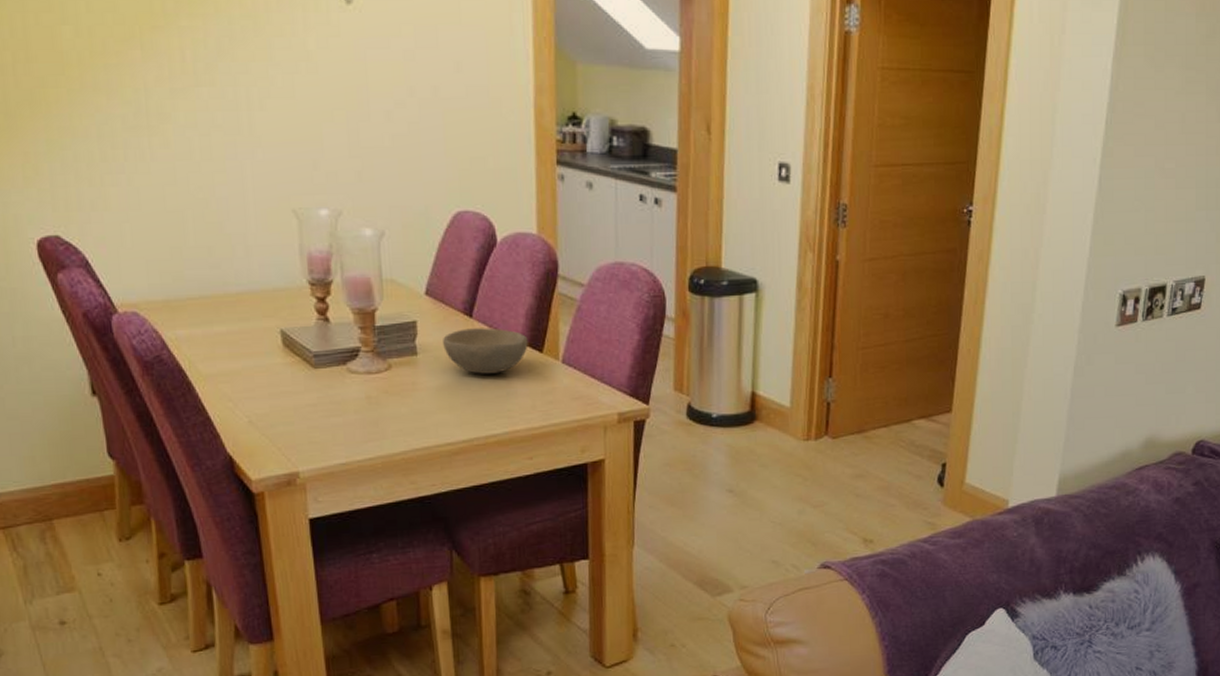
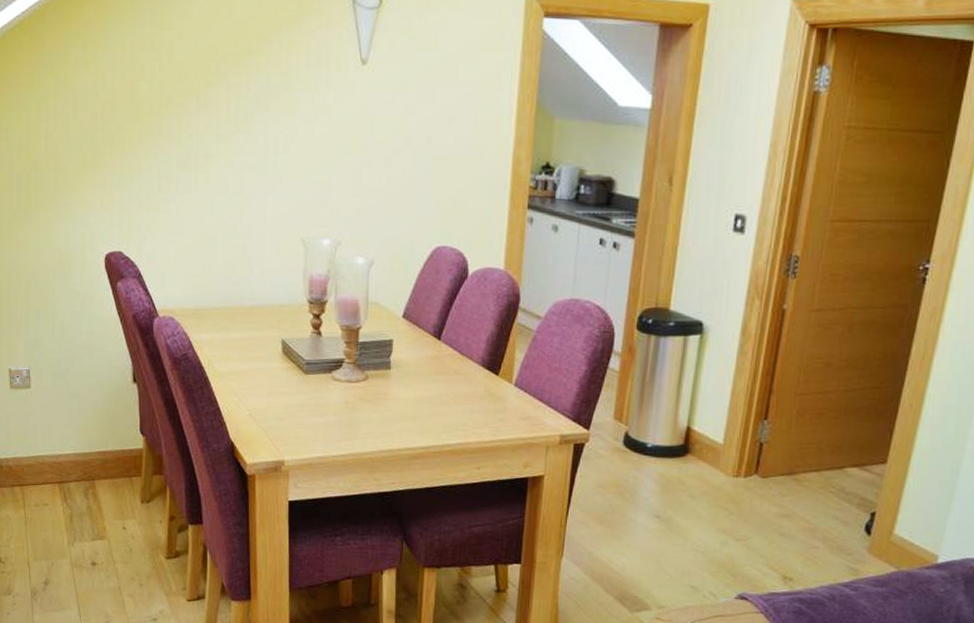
bowl: present [443,328,528,374] -> none [413,349,487,391]

